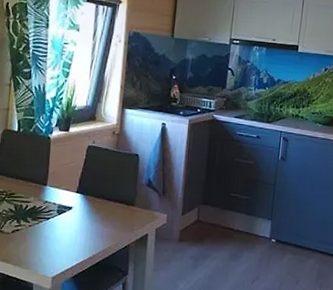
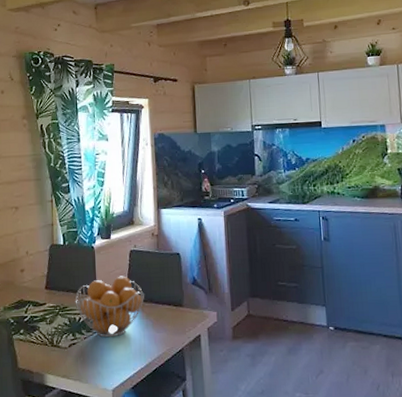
fruit basket: none [23,169,97,228] -> present [75,276,144,338]

